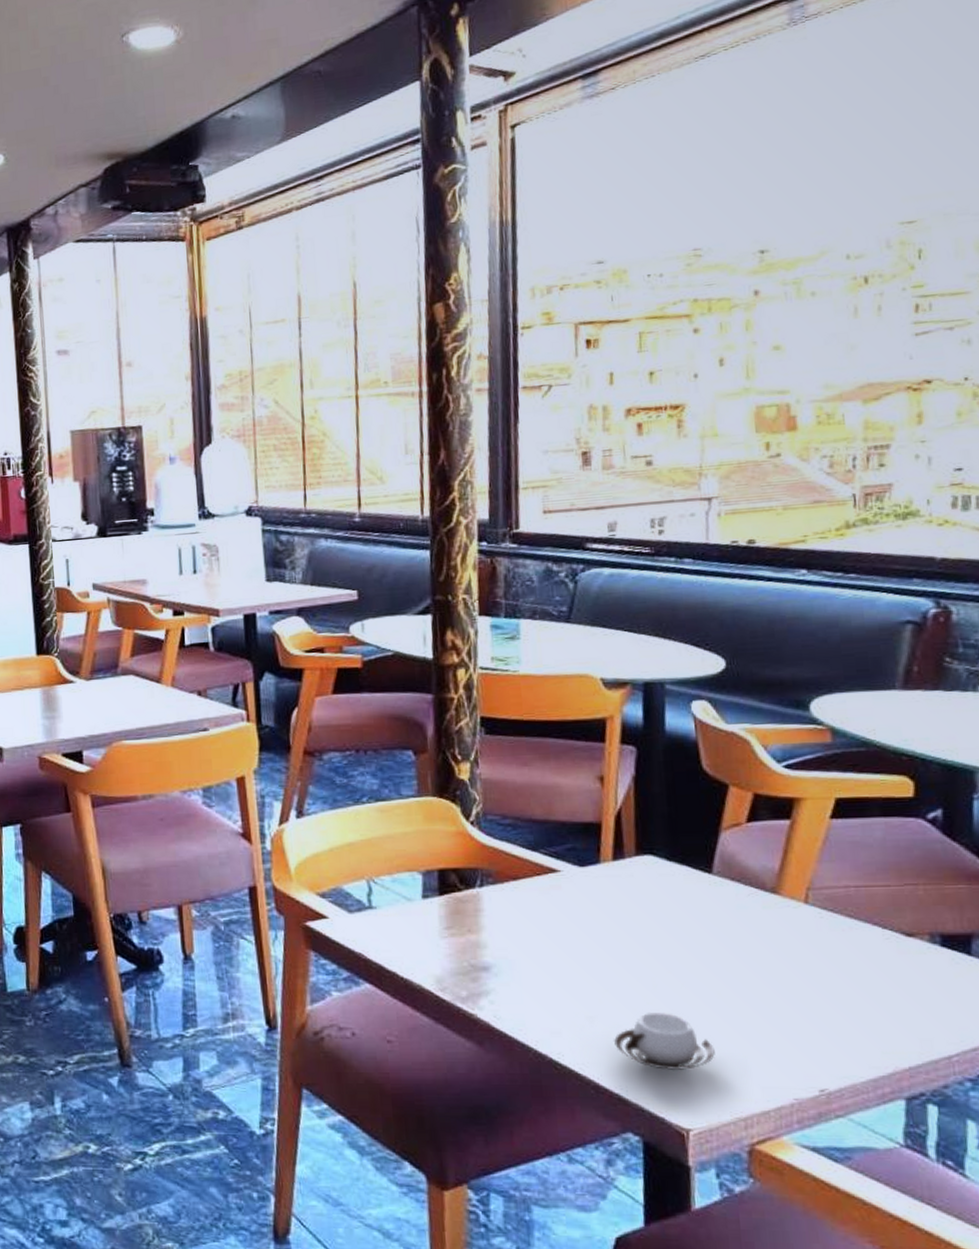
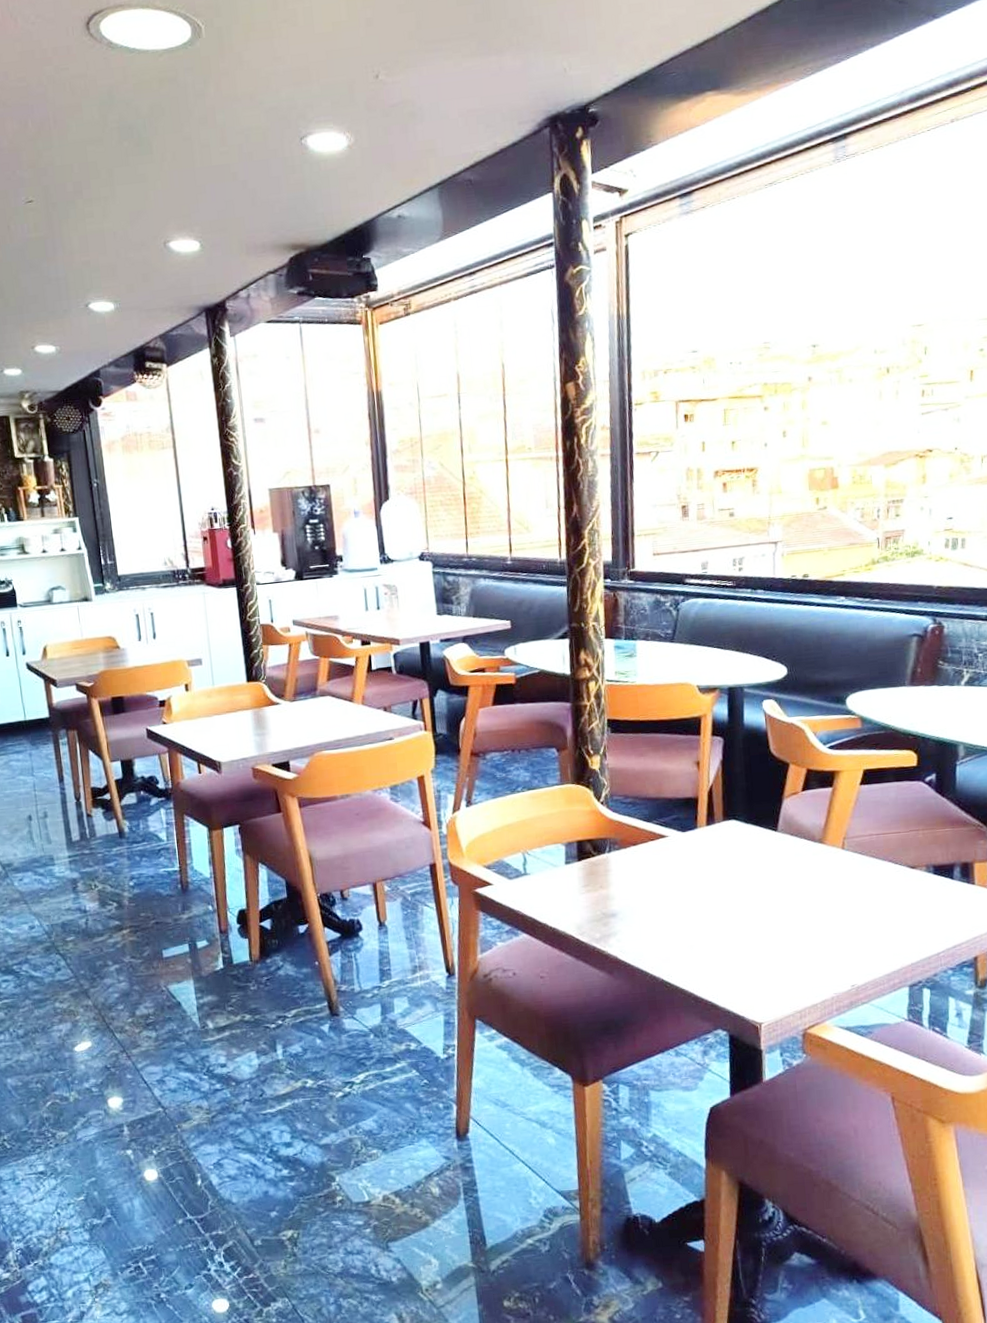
cup: present [613,1011,715,1071] -> none [707,937,780,981]

